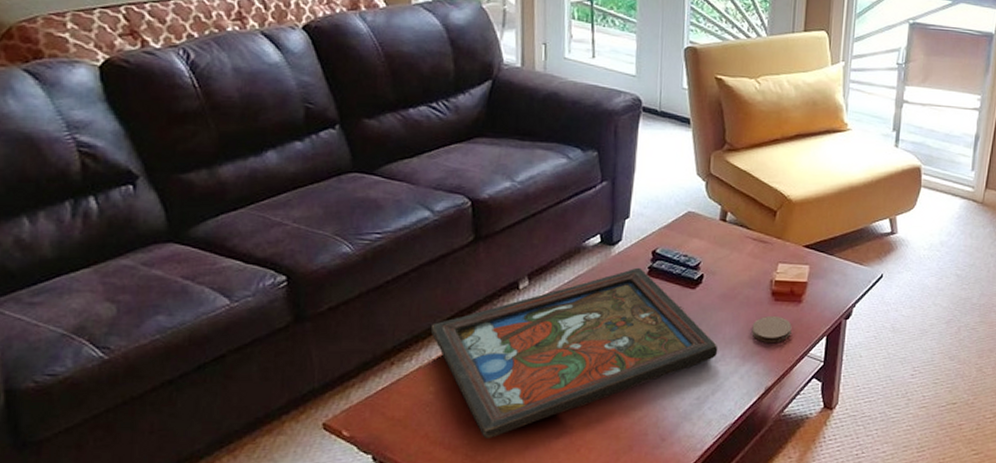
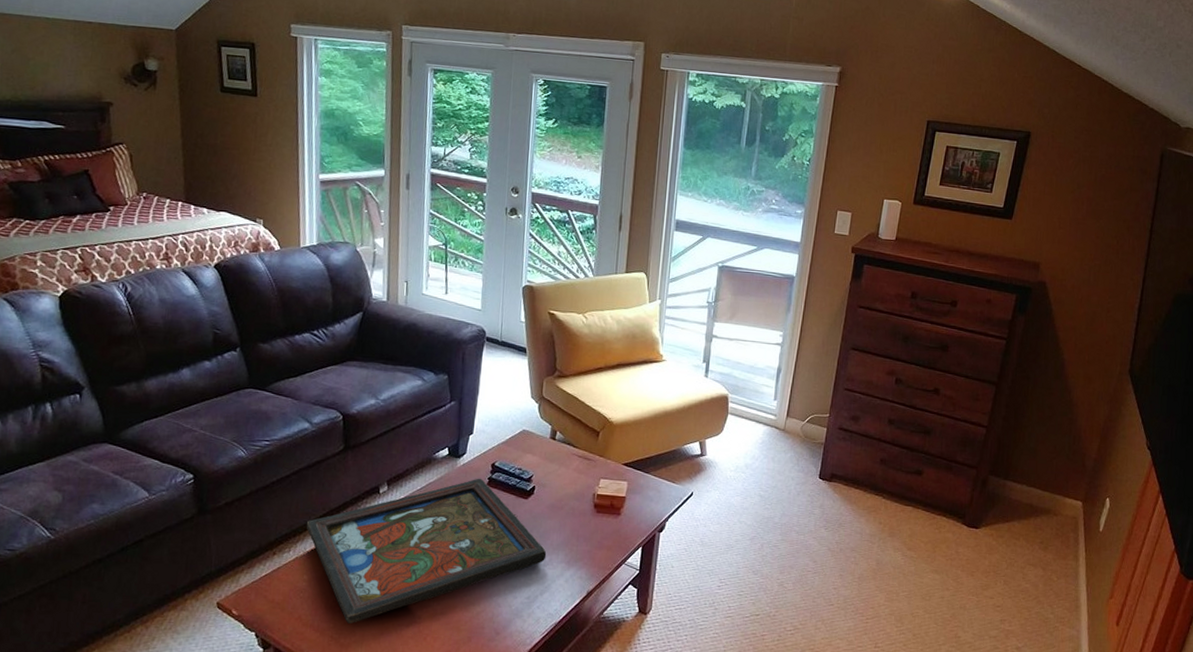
coaster: present [752,315,792,344] -> none [576,525,612,551]

